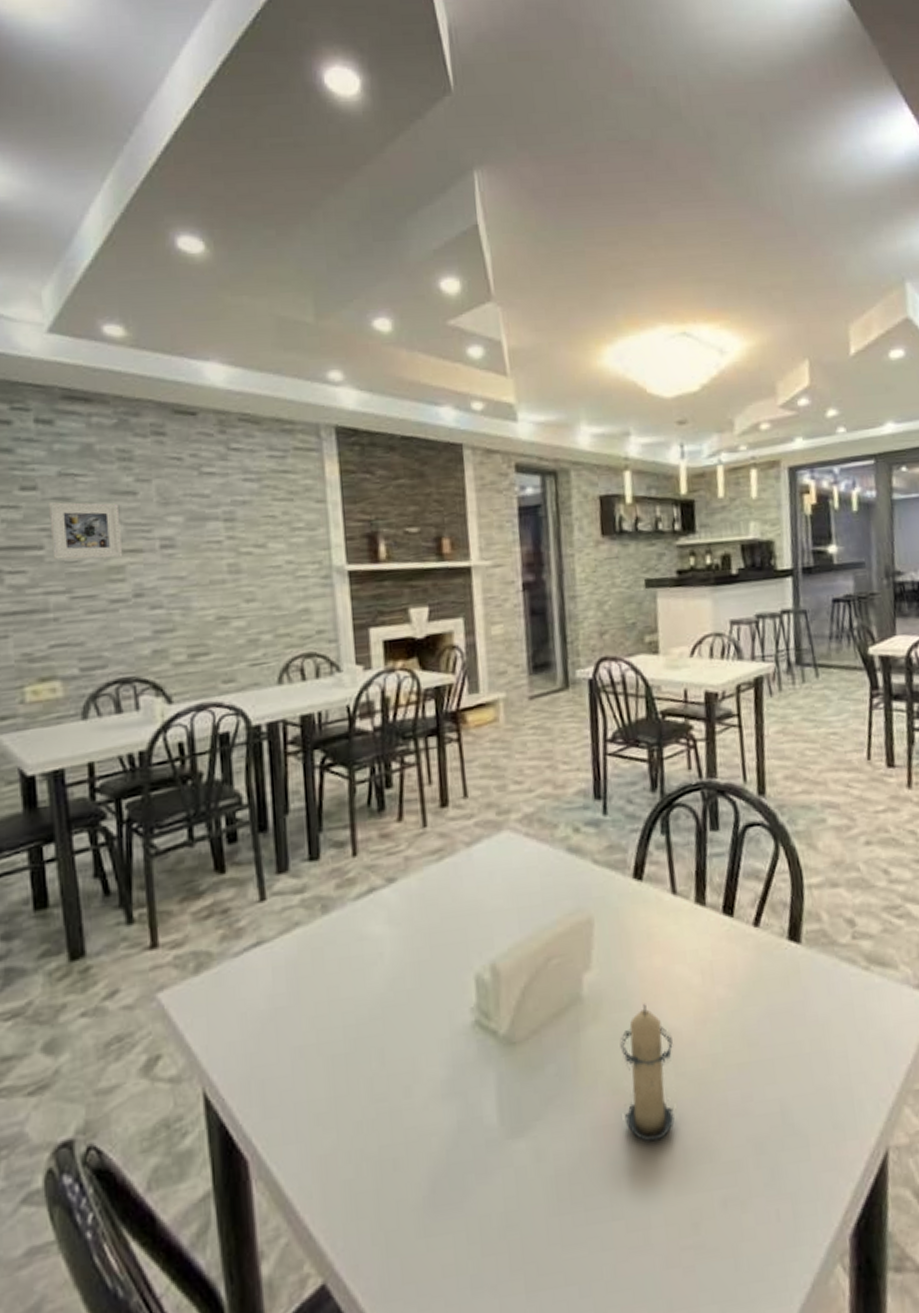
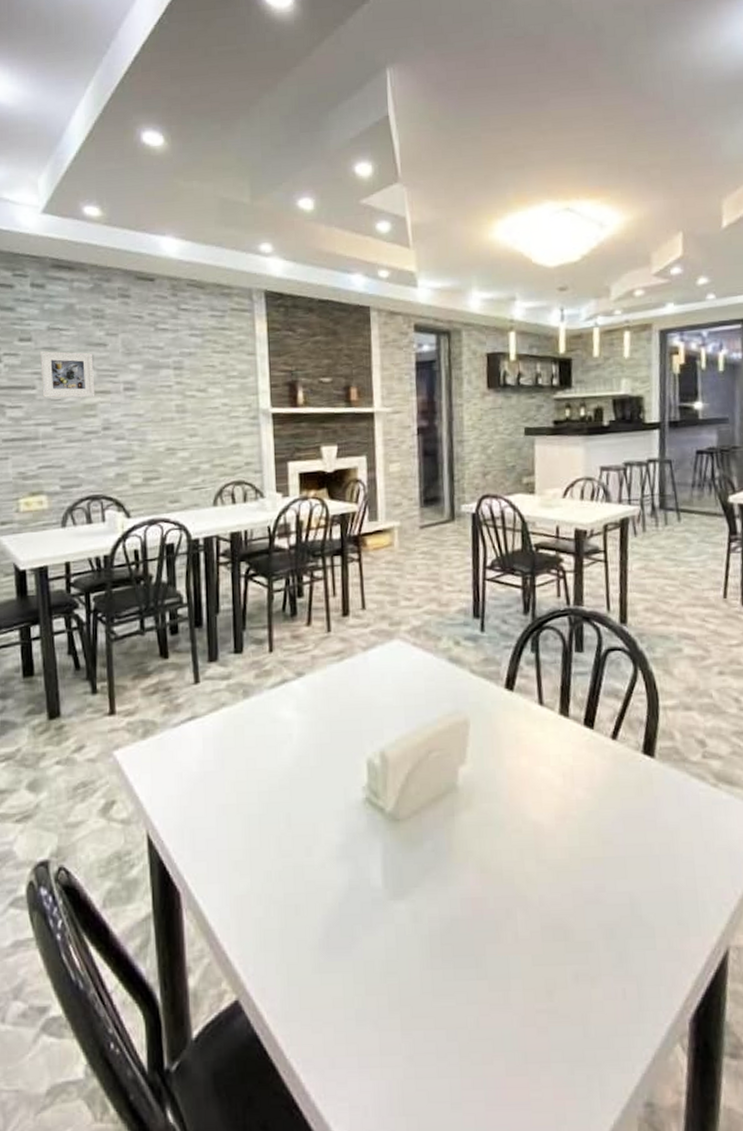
candle: present [620,1004,675,1142] -> none [489,798,535,917]

